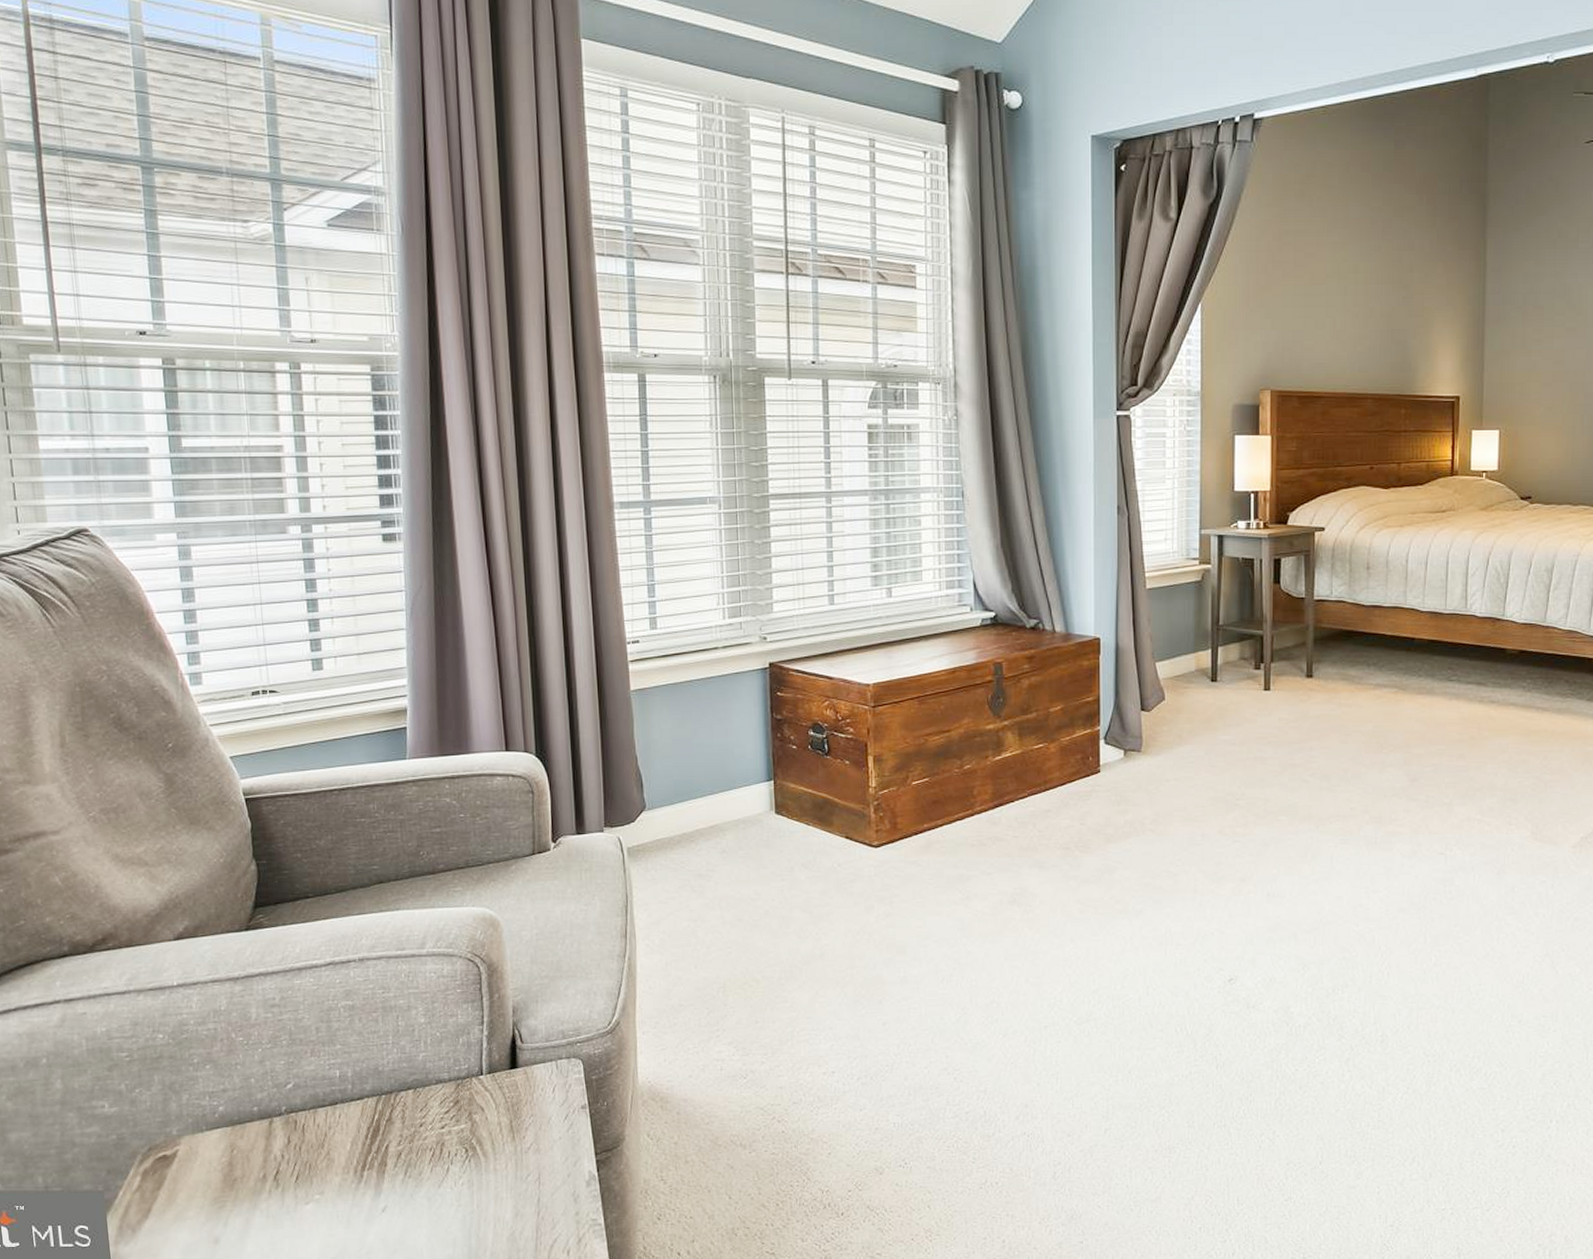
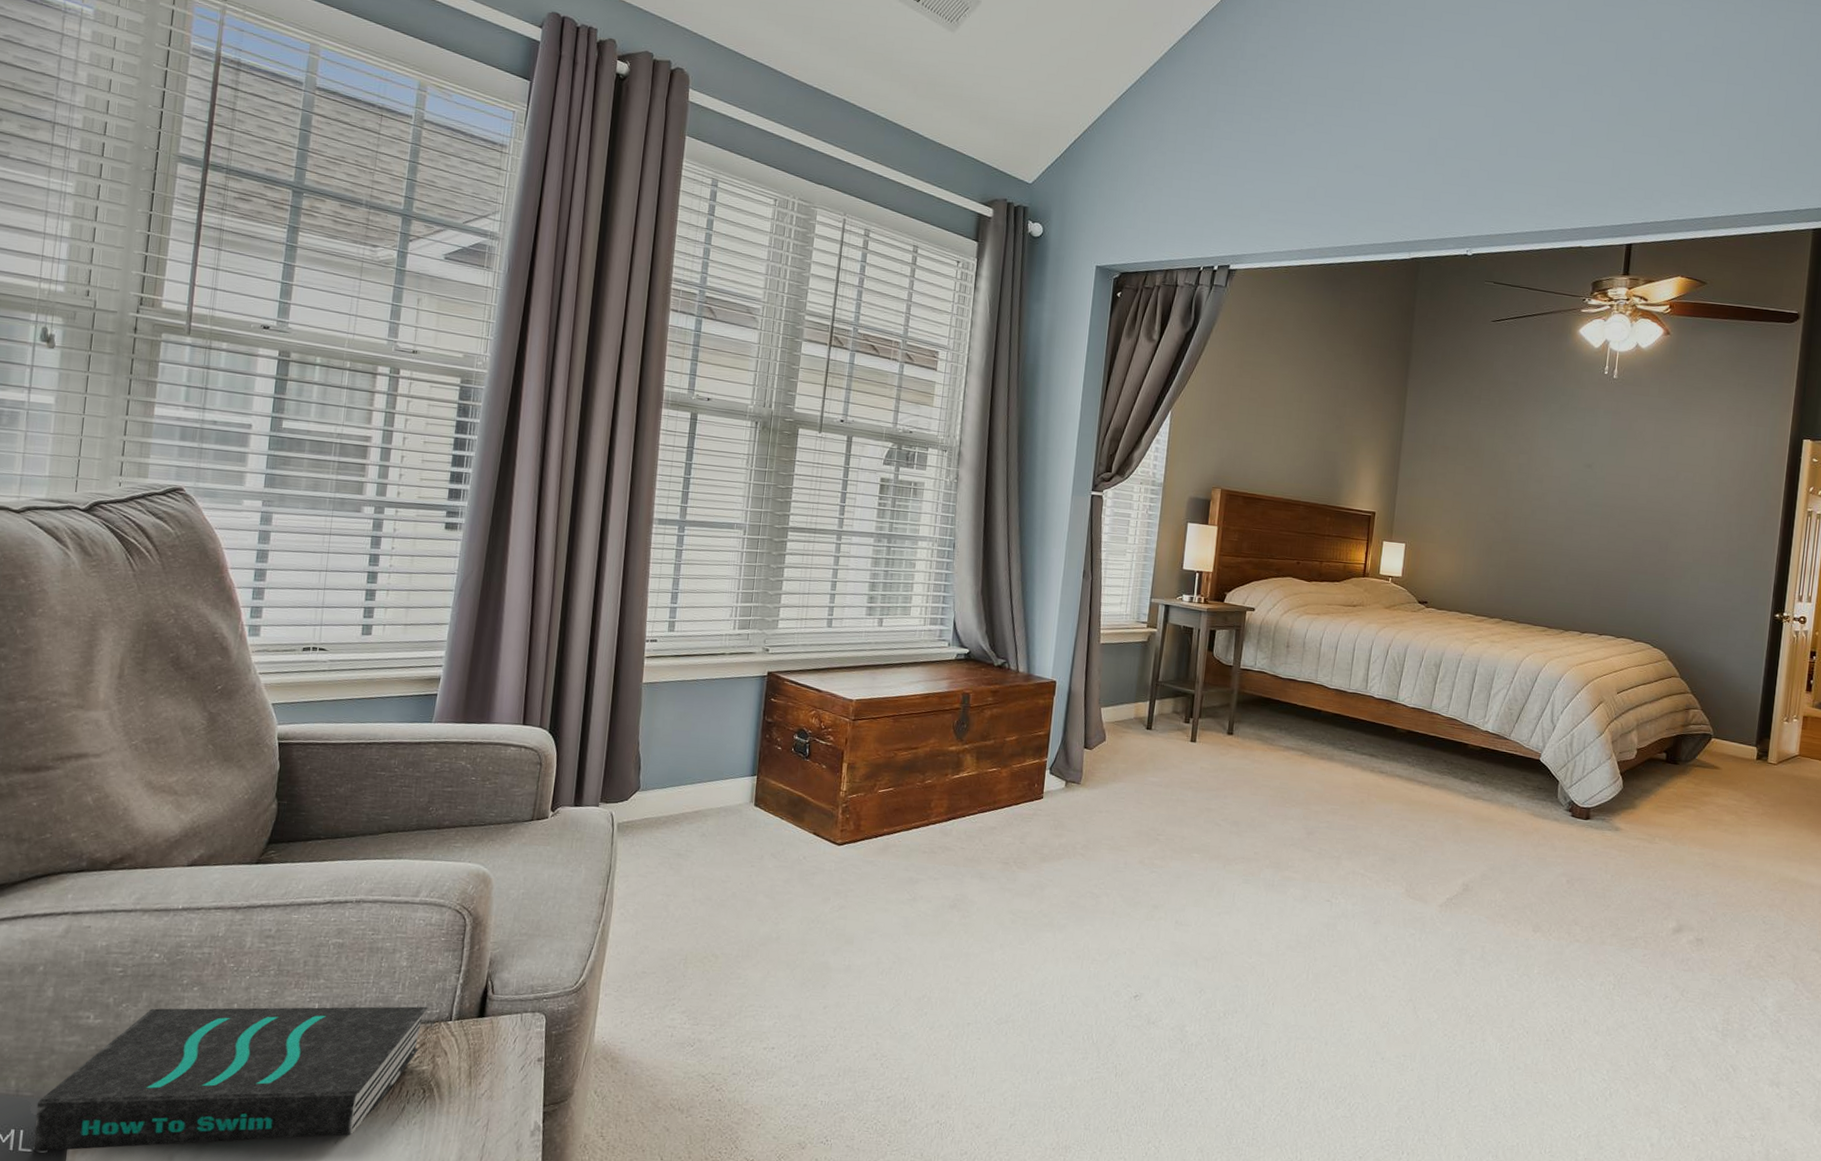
book: none [69,1063,457,1247] -> present [33,1006,429,1152]

